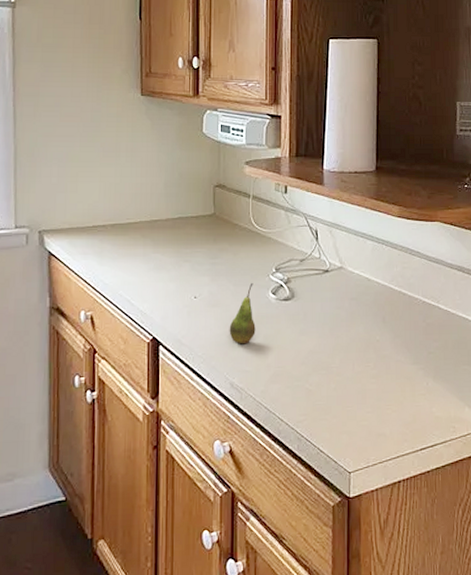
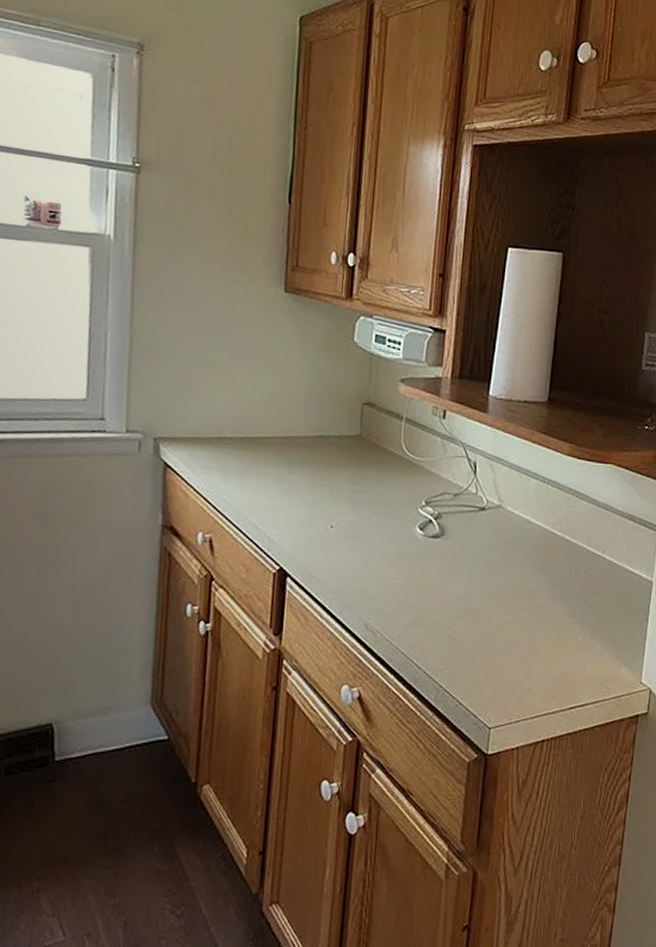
fruit: present [229,282,256,345] -> none [367,514,399,583]

